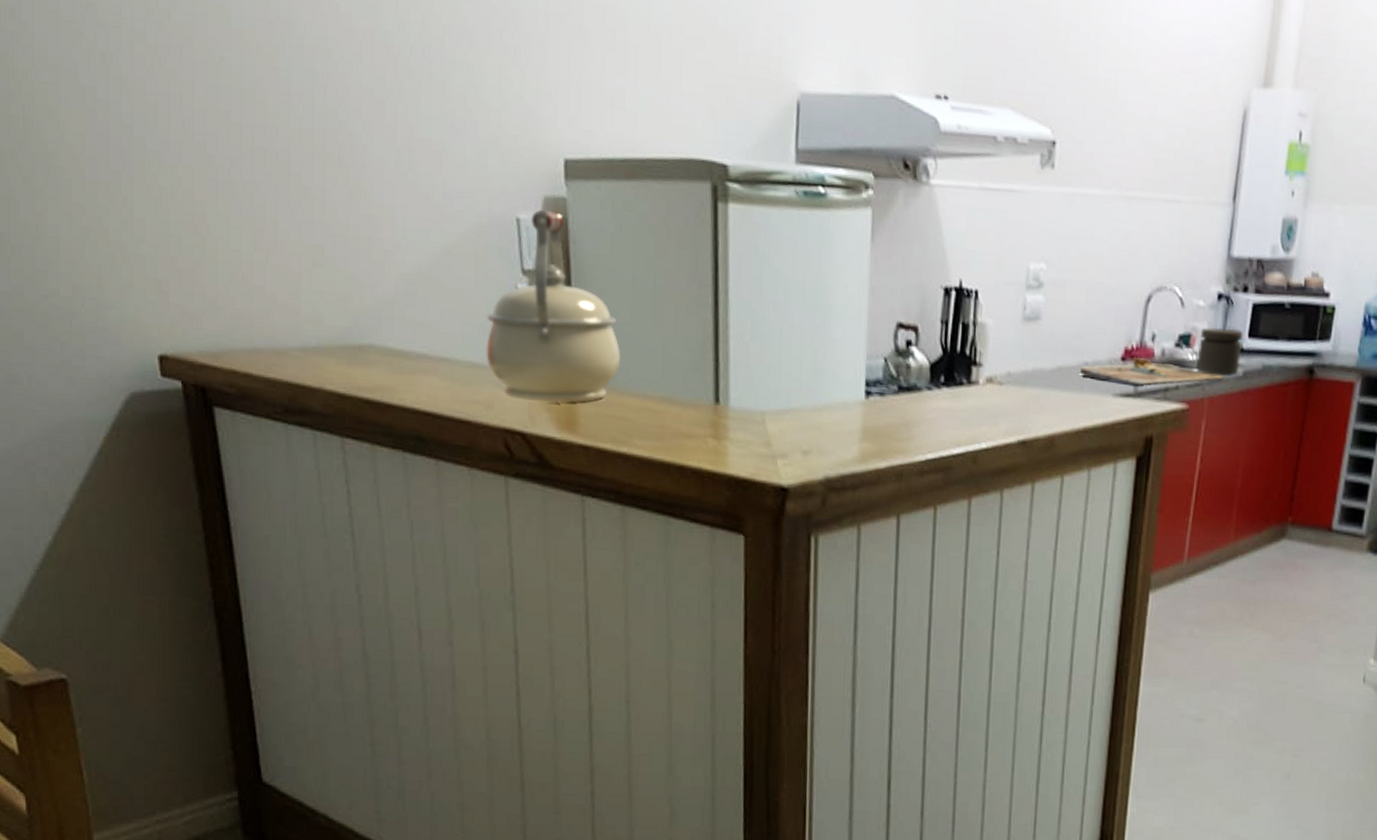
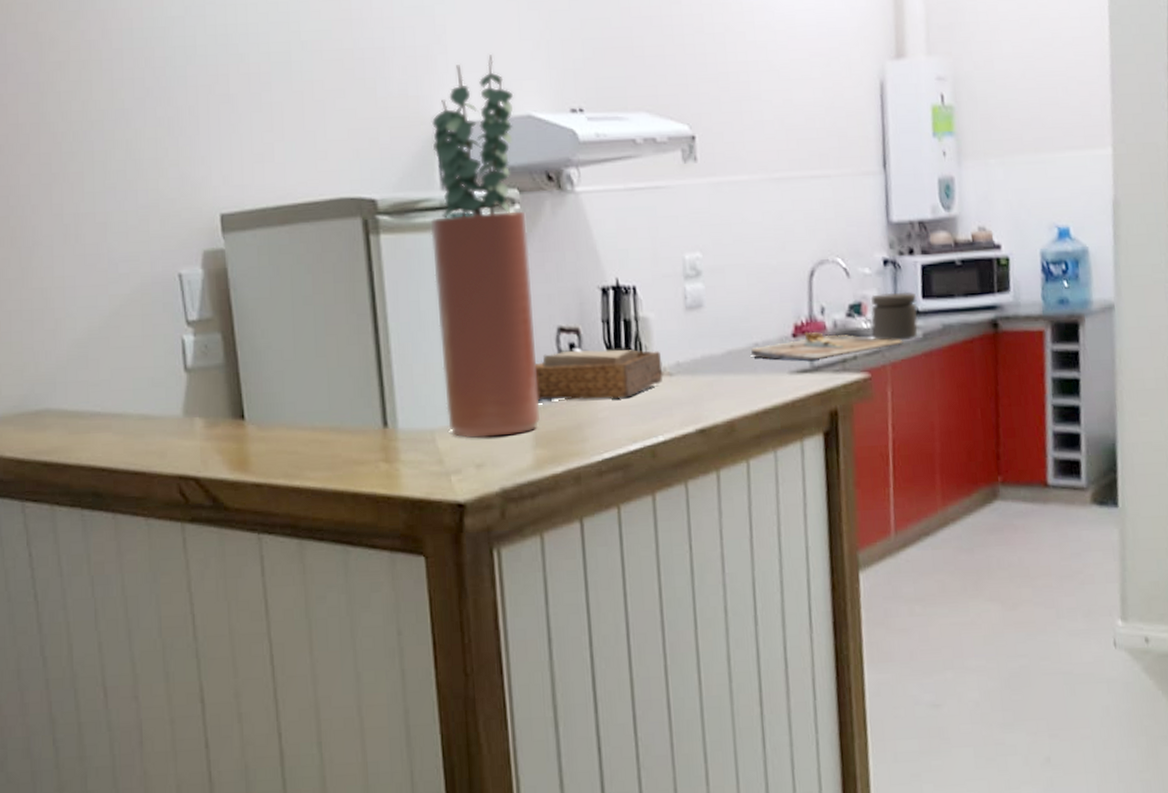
kettle: present [486,209,621,404] -> none [155,262,288,447]
vase: none [779,23,880,426] -> present [431,55,540,438]
napkin holder: none [869,347,994,401] -> present [535,349,663,401]

